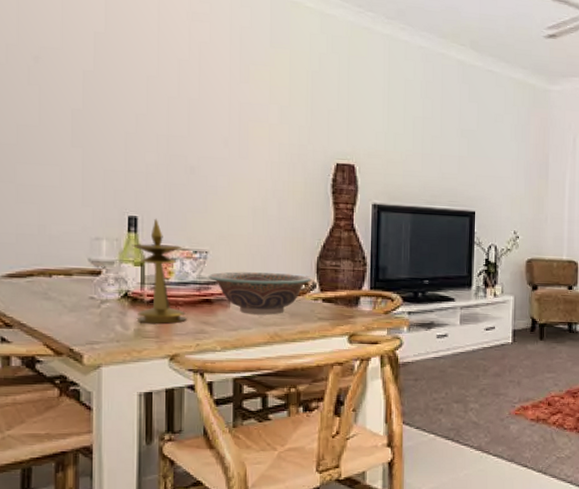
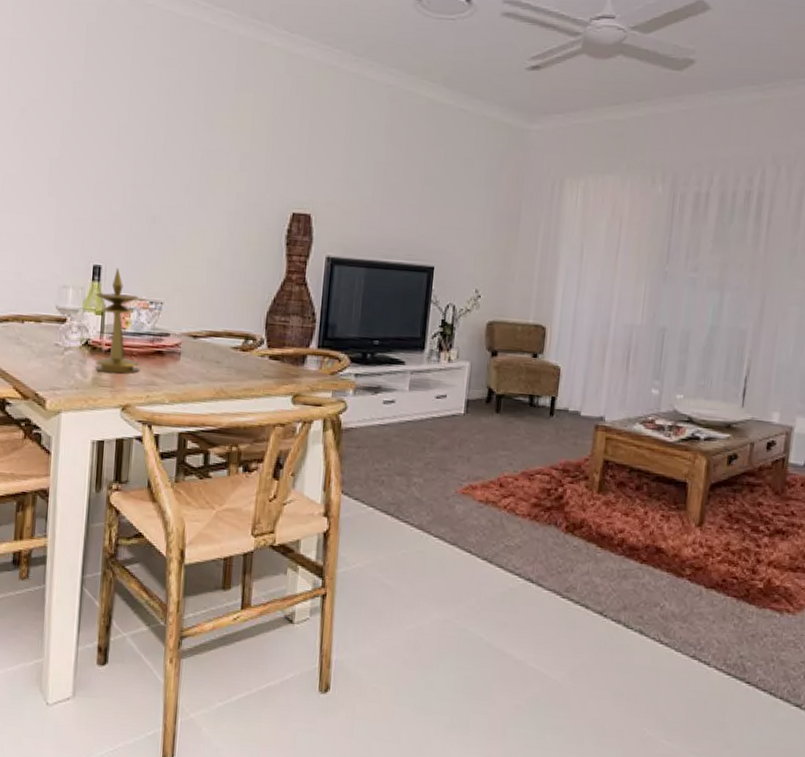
decorative bowl: present [208,271,312,315] -> none [161,324,260,370]

